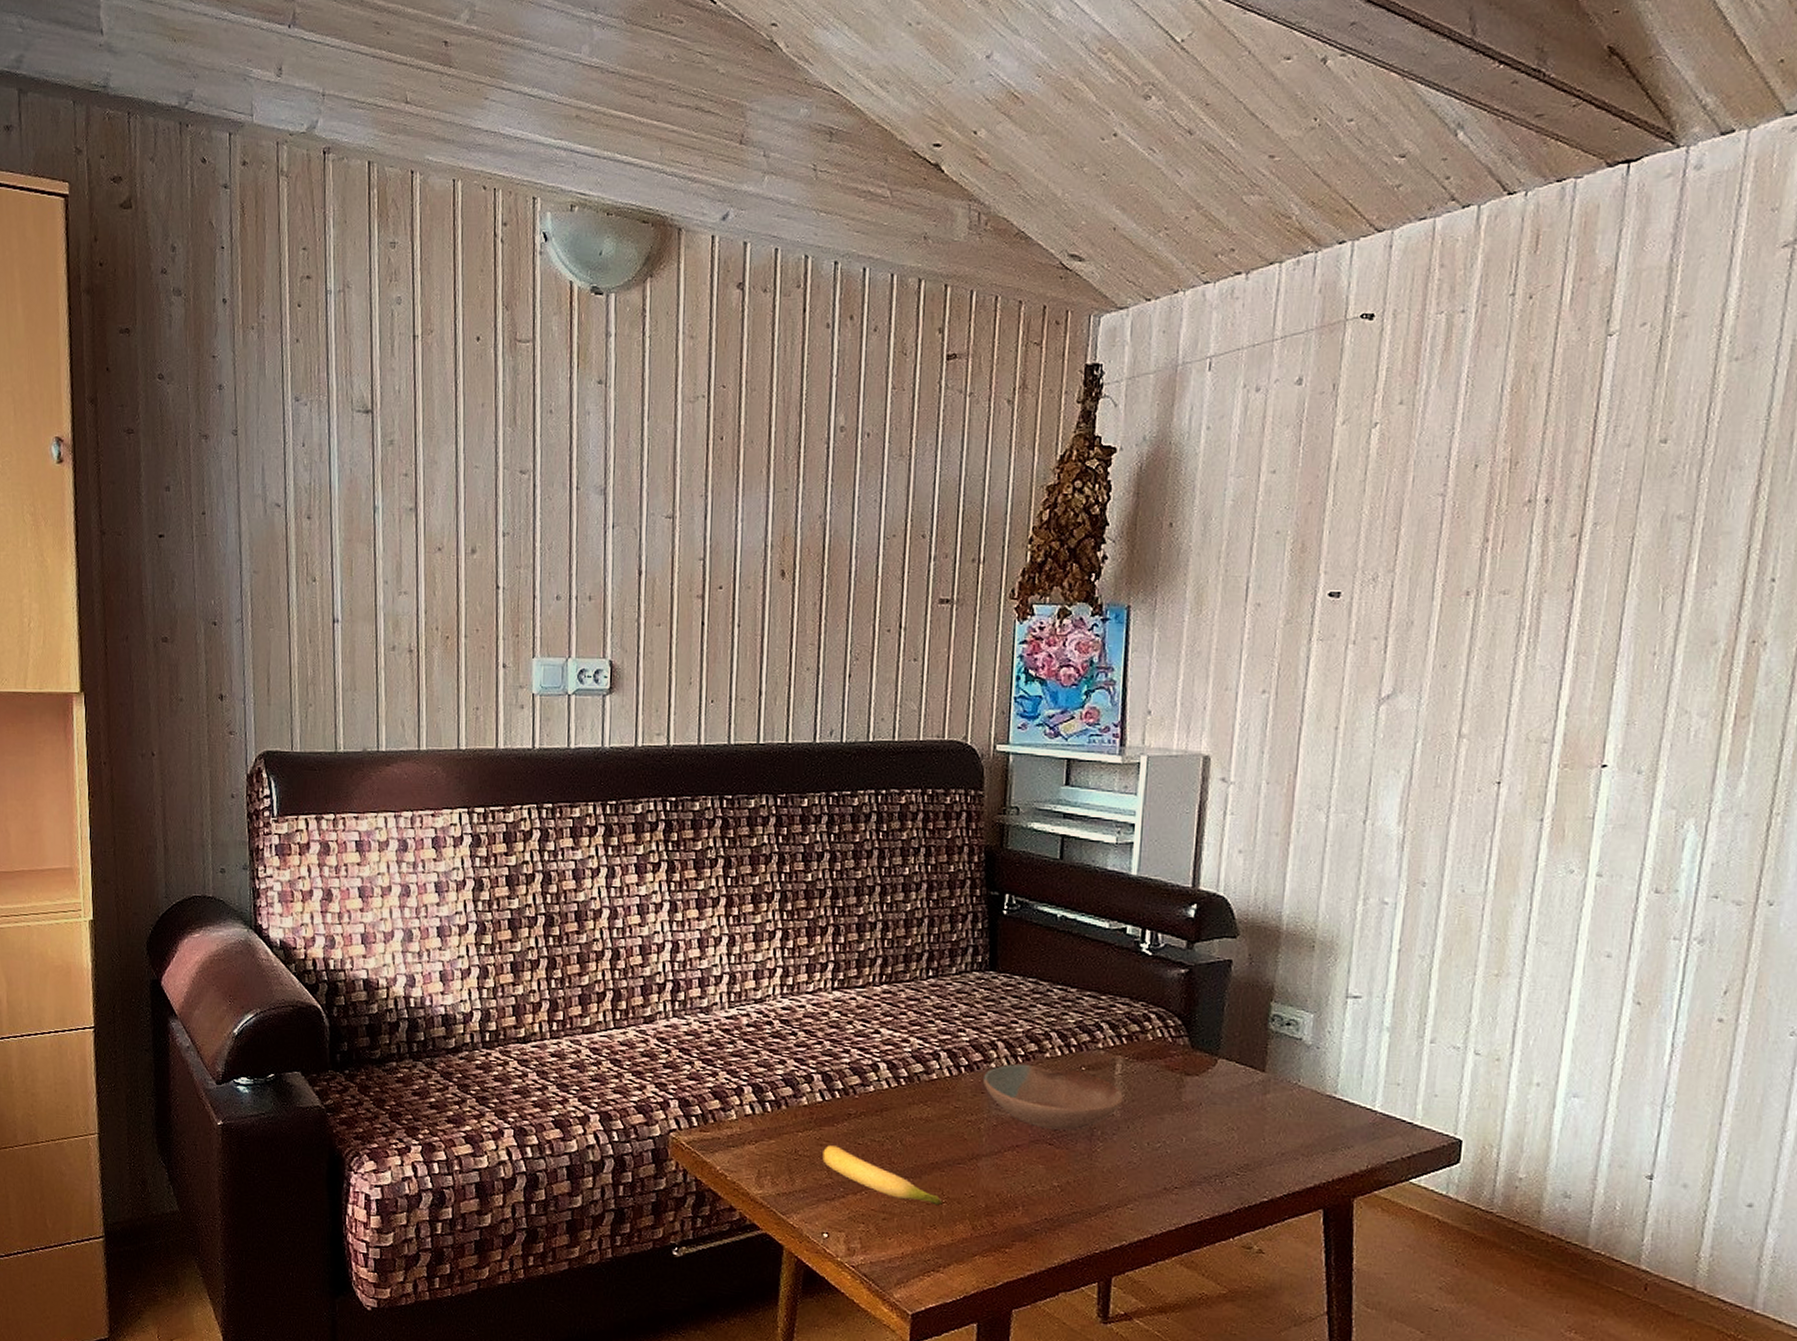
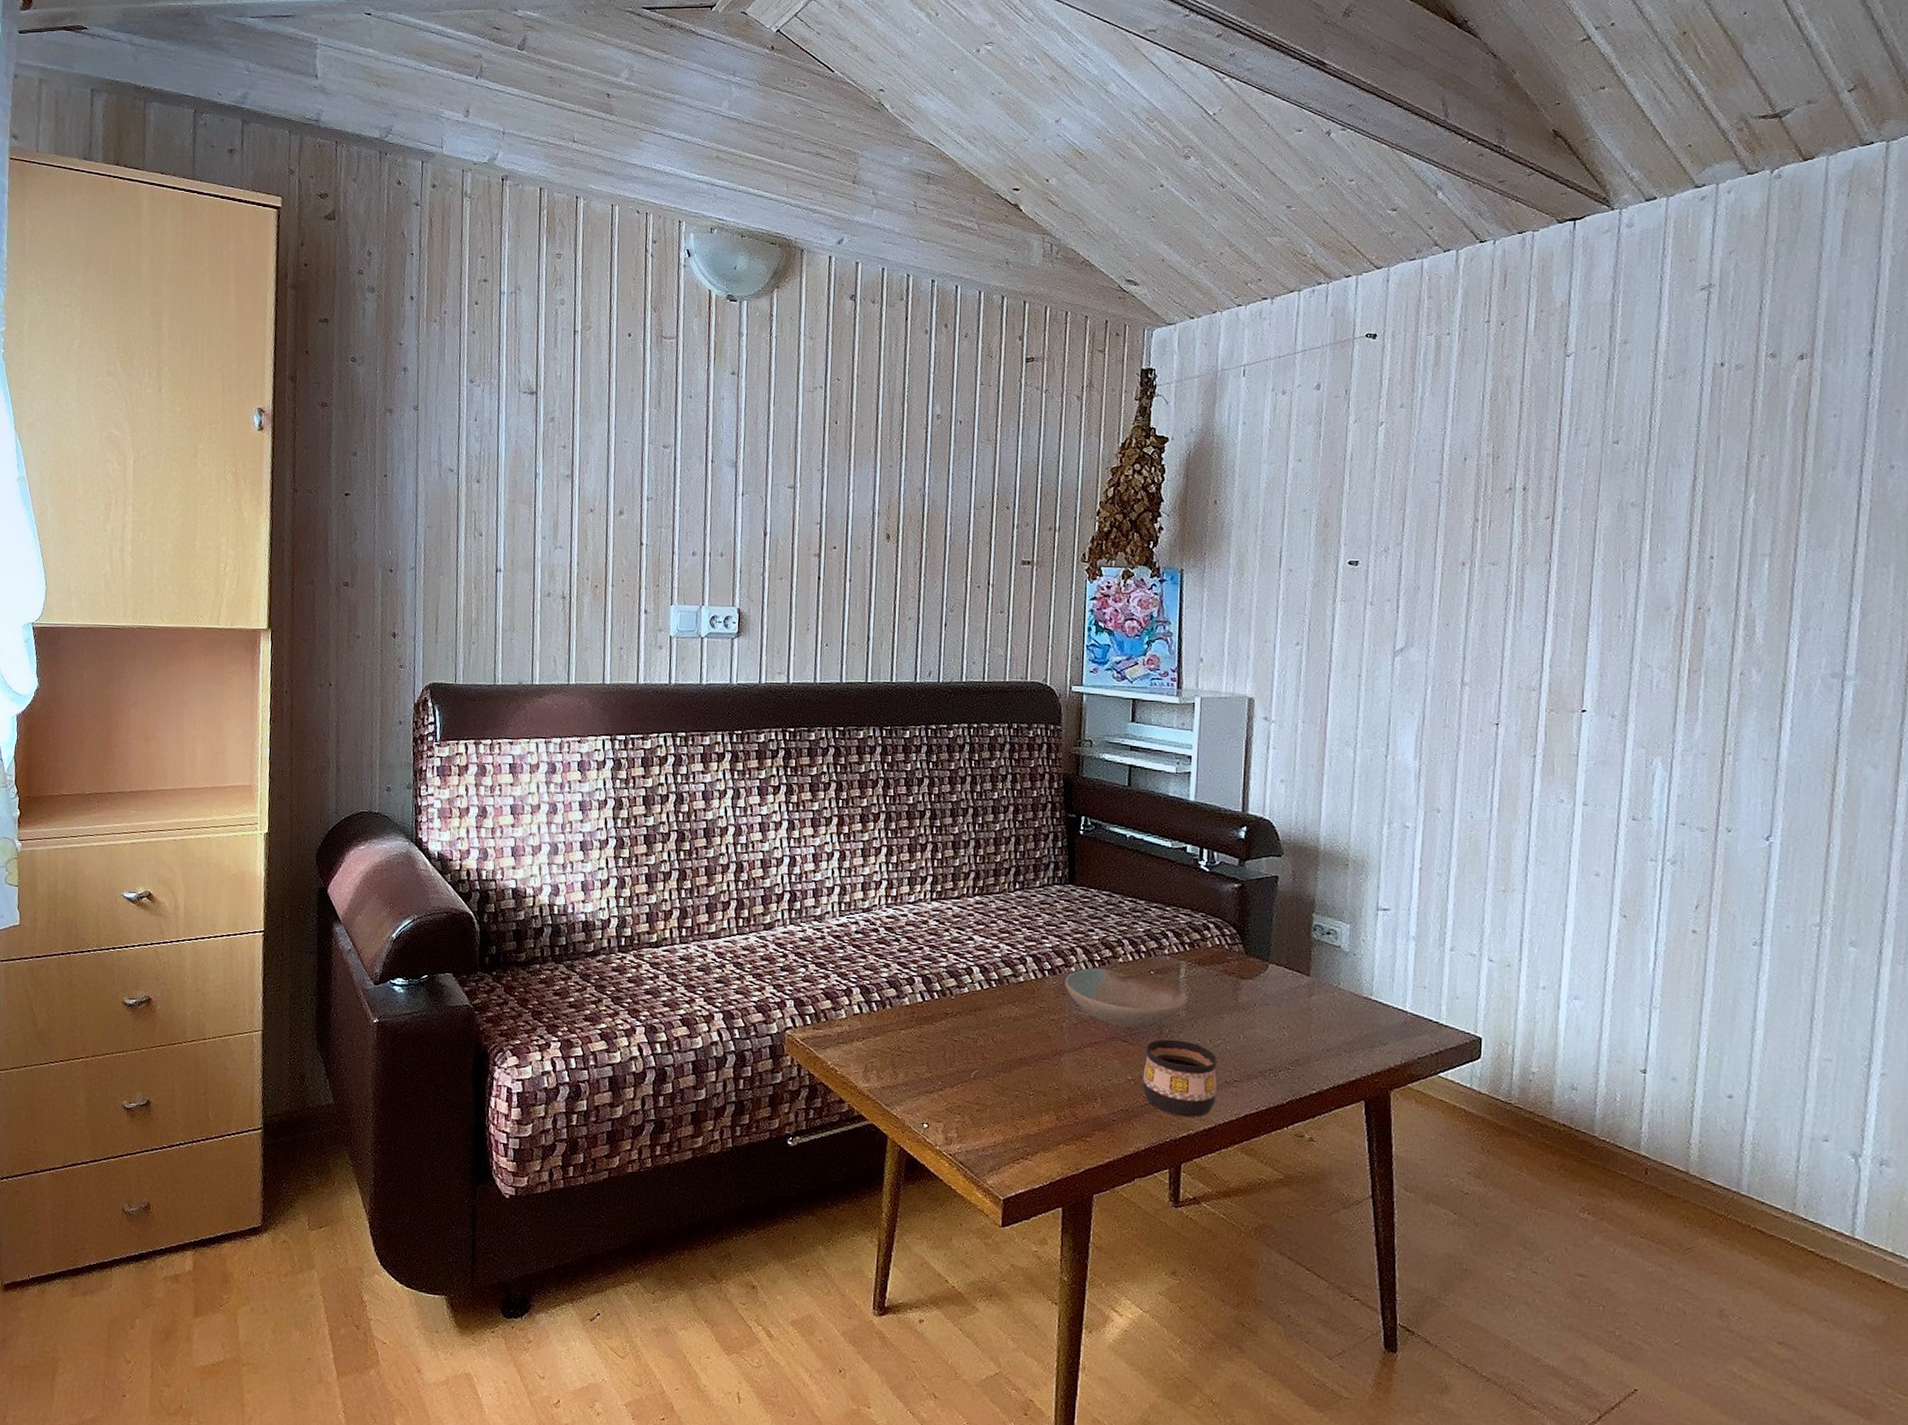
banana: present [822,1145,943,1205] -> none [923,1042,1030,1097]
cup: none [1069,1141,1156,1228] -> present [1142,1038,1217,1118]

